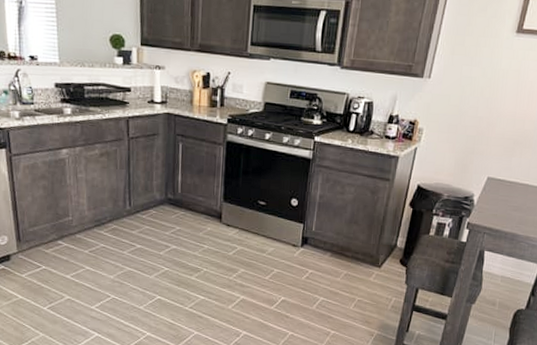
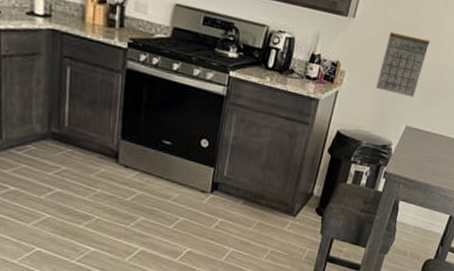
calendar: none [455,87,509,149] -> present [376,31,430,97]

